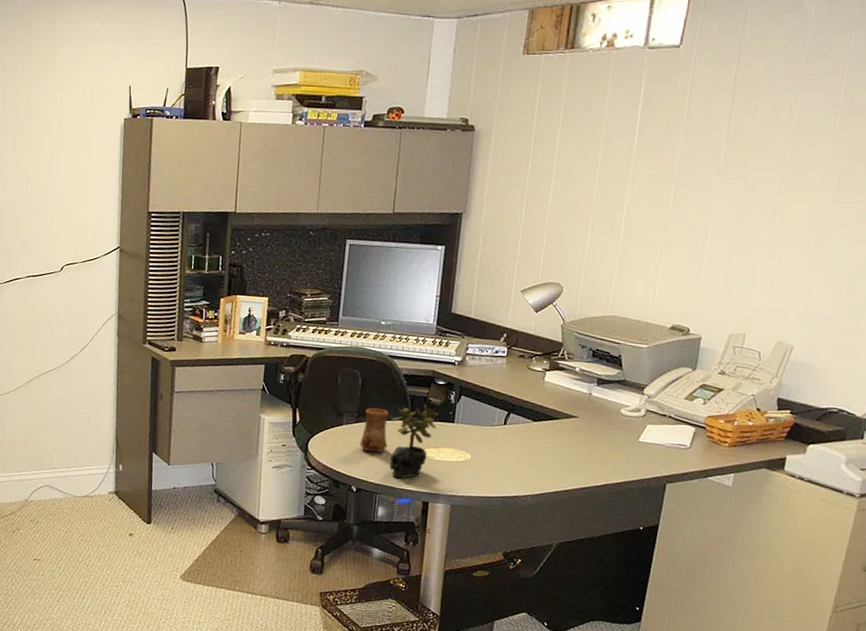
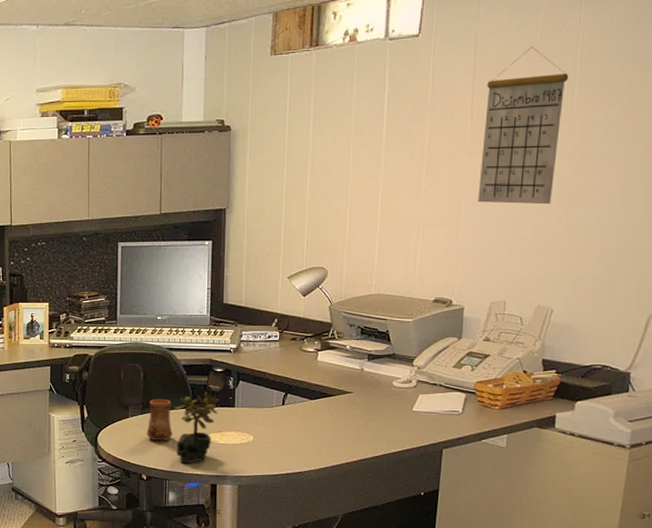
calendar: none [725,68,832,237] -> present [478,46,569,205]

